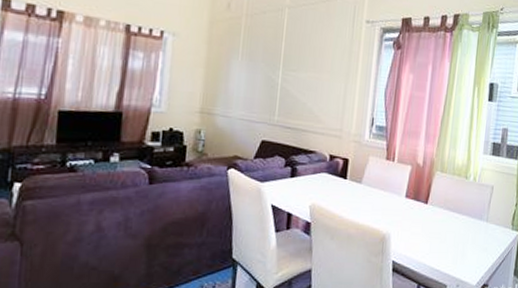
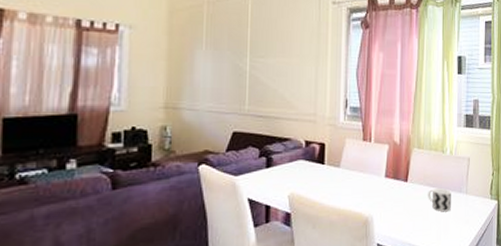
cup: none [447,213,472,238] -> present [428,188,451,212]

